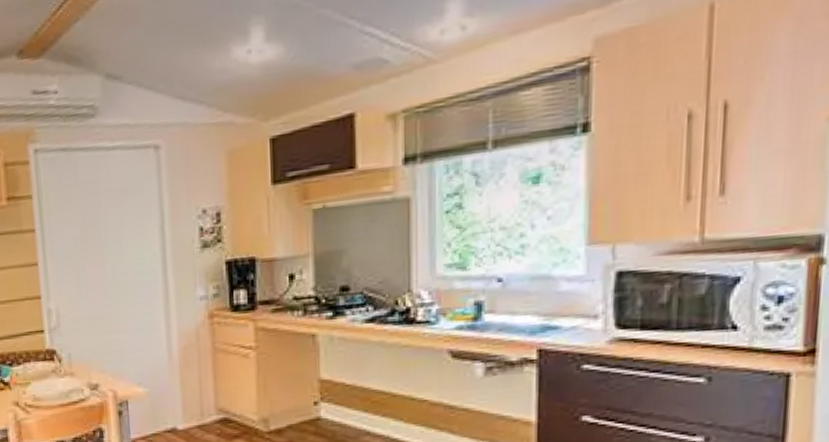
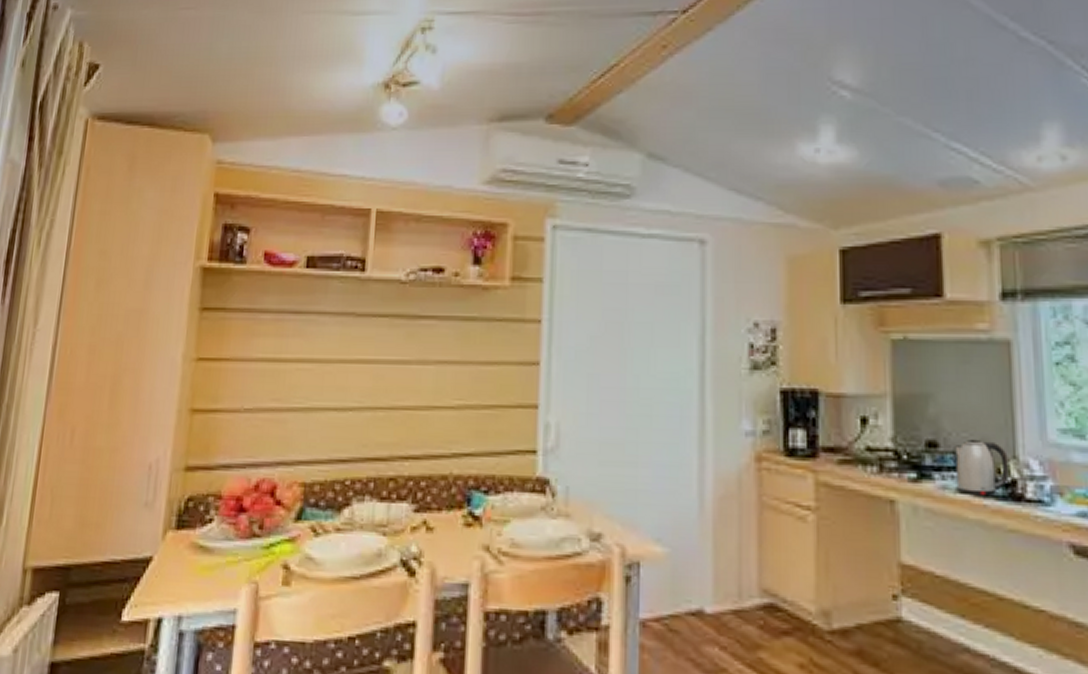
kettle: none [362,280,404,325] -> present [955,438,1009,497]

